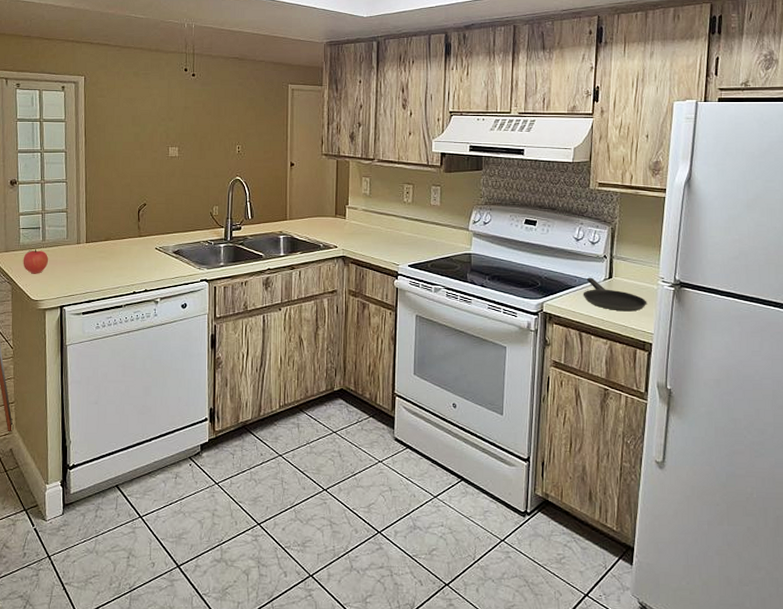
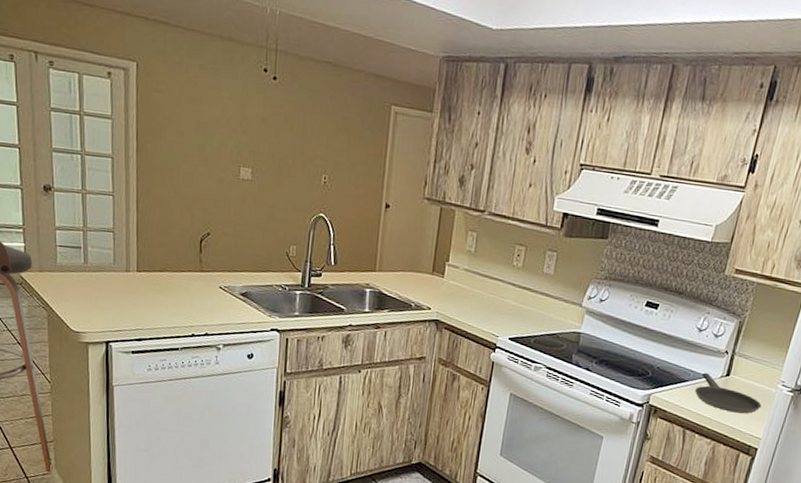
fruit: present [23,249,48,274] -> none [61,273,91,302]

